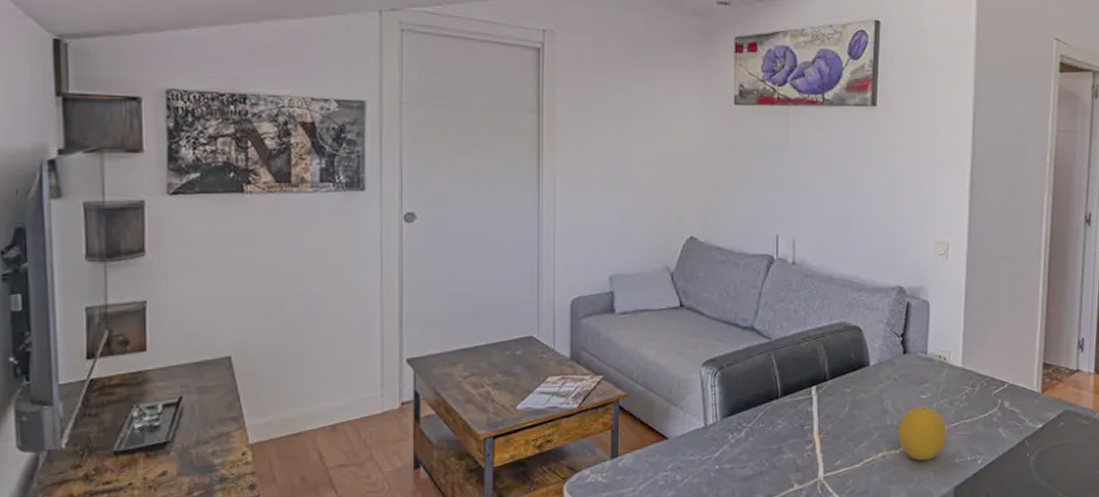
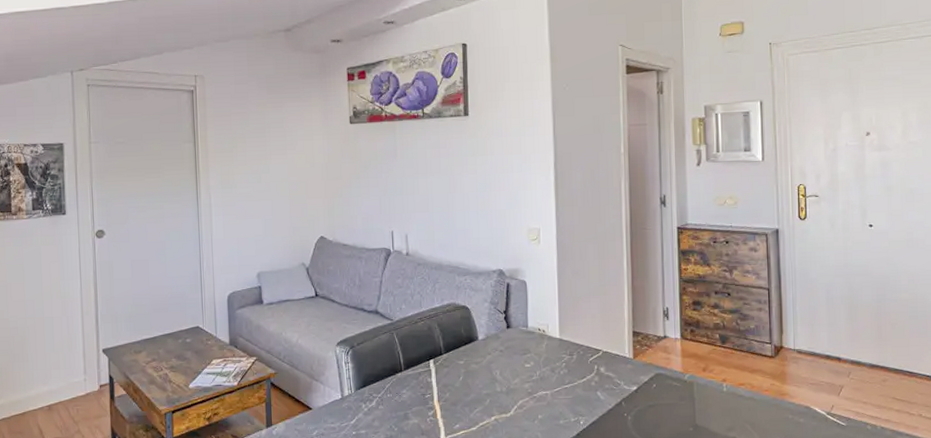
fruit: present [898,407,947,461] -> none [507,375,551,423]

